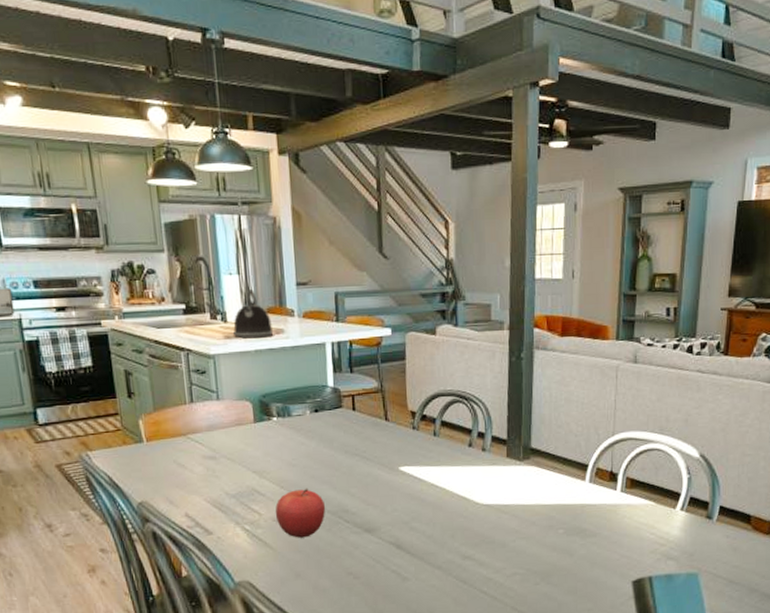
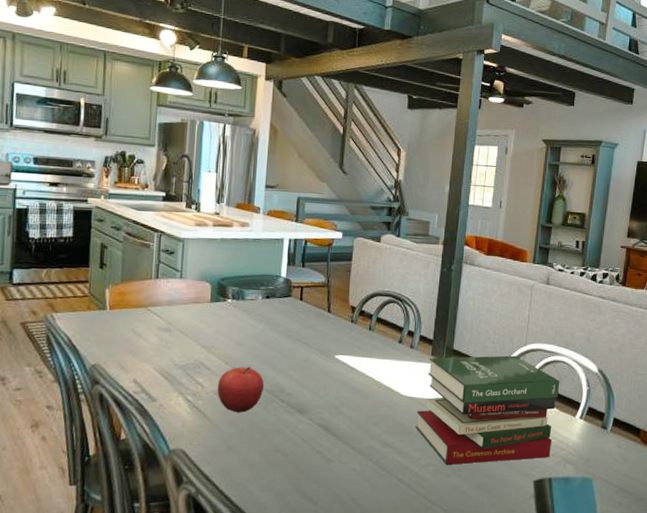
kettle: present [232,289,274,339] -> none [203,186,240,229]
books: none [496,448,656,572] -> present [416,355,560,465]

